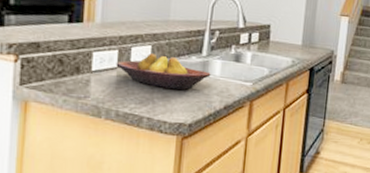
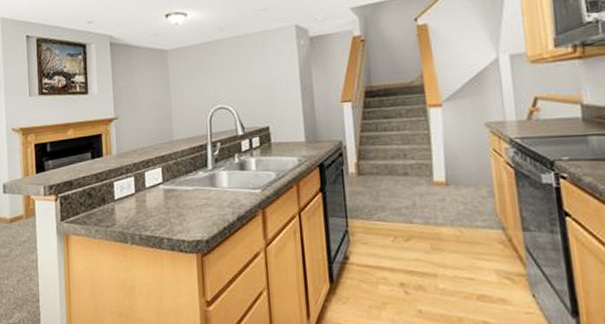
fruit bowl: present [116,54,211,90] -> none [133,175,219,207]

